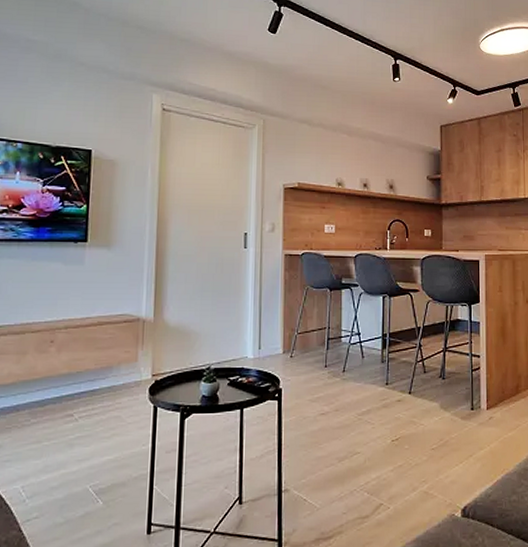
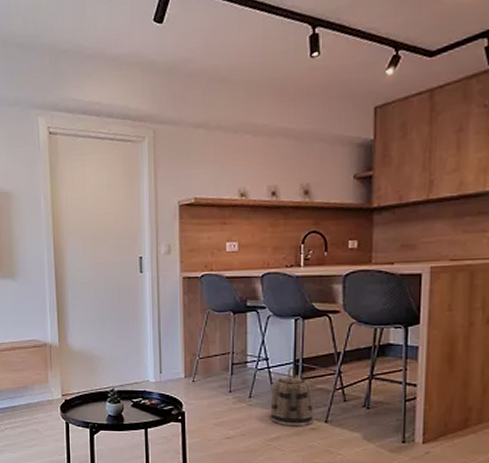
basket: none [362,340,399,399] -> present [270,366,313,427]

